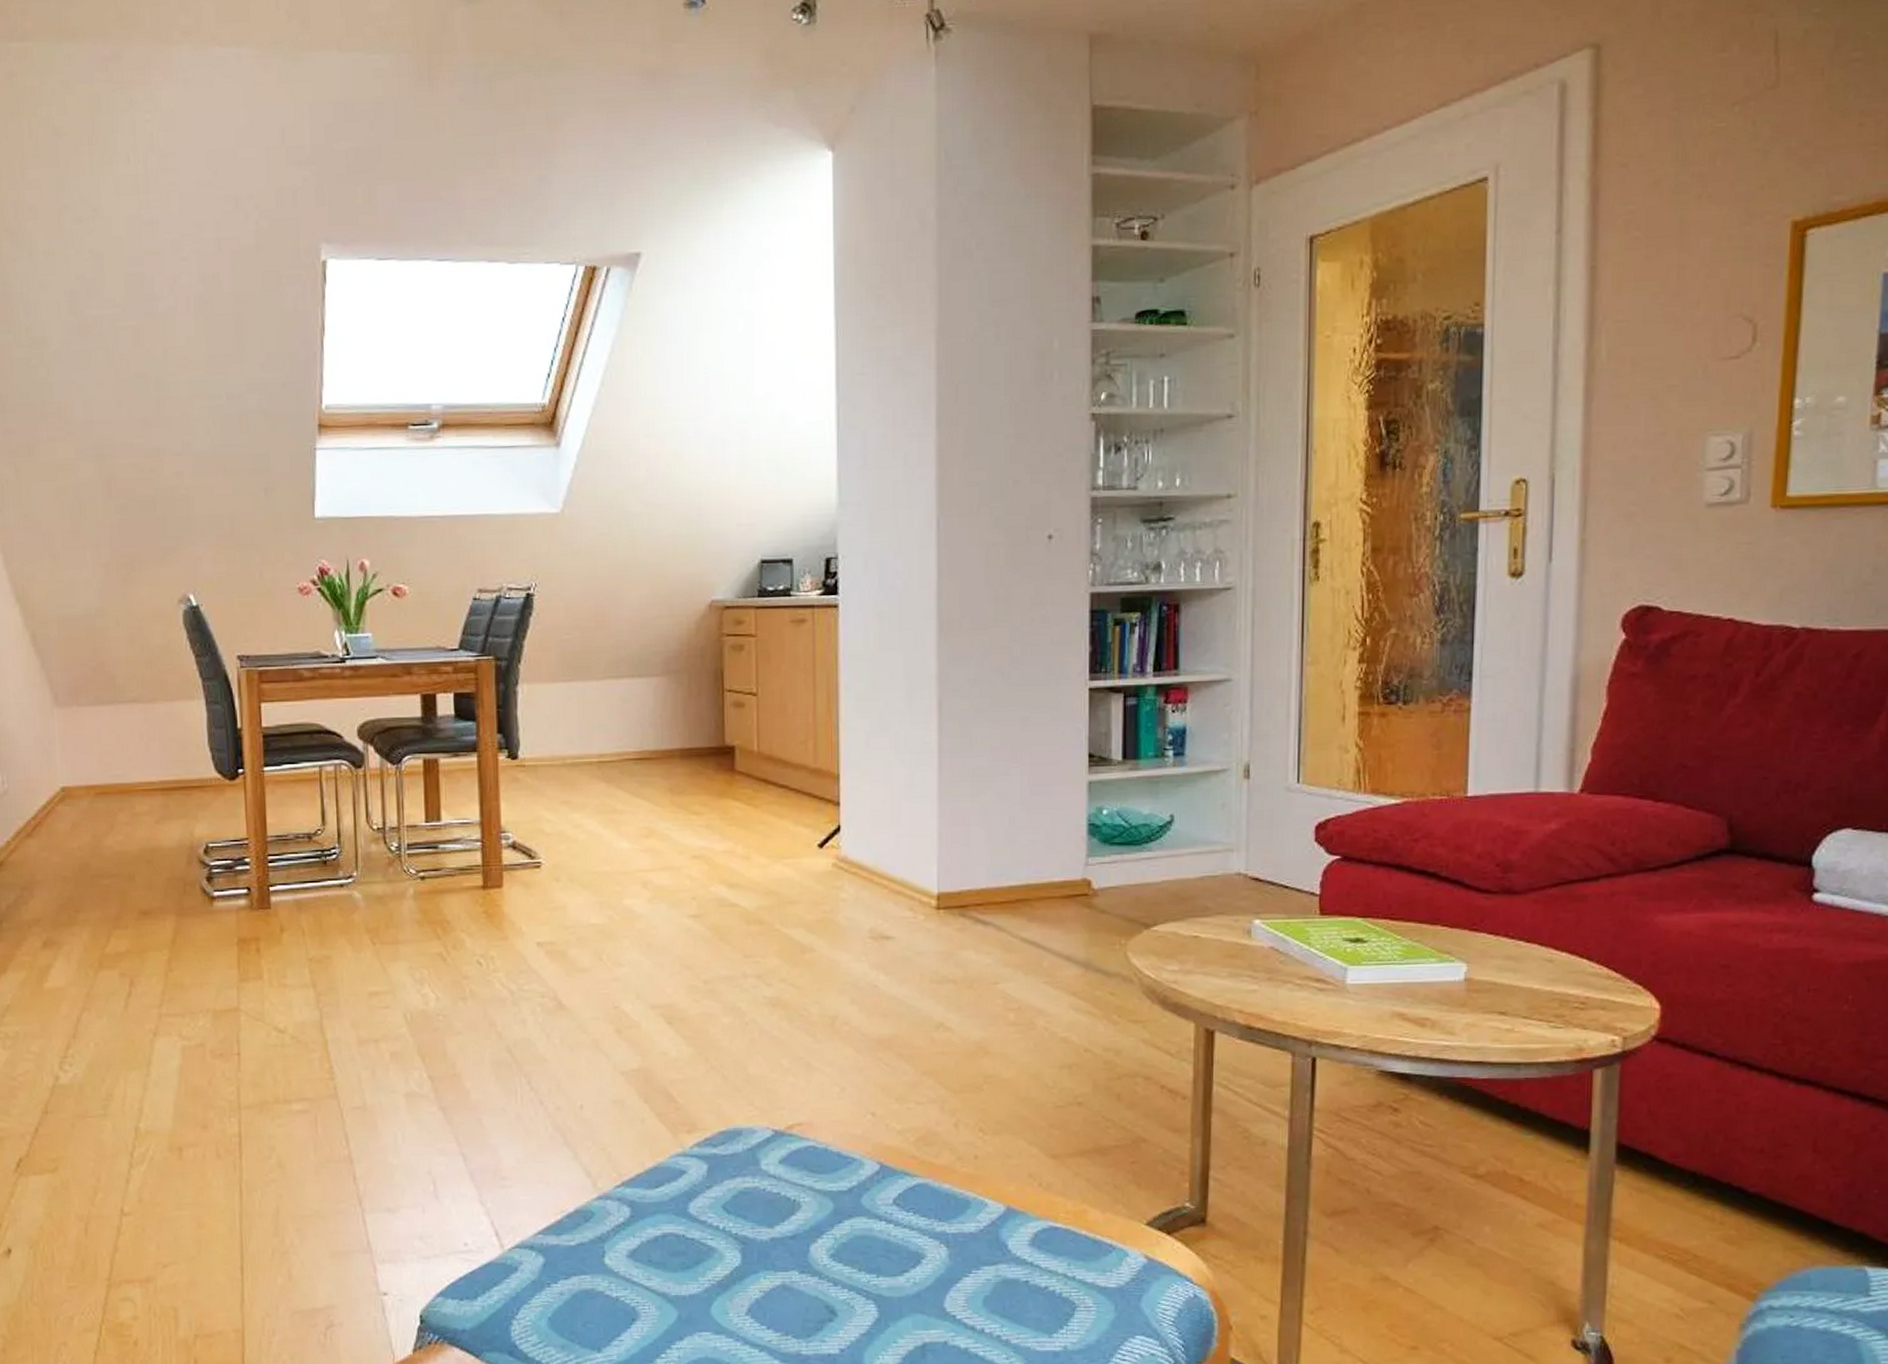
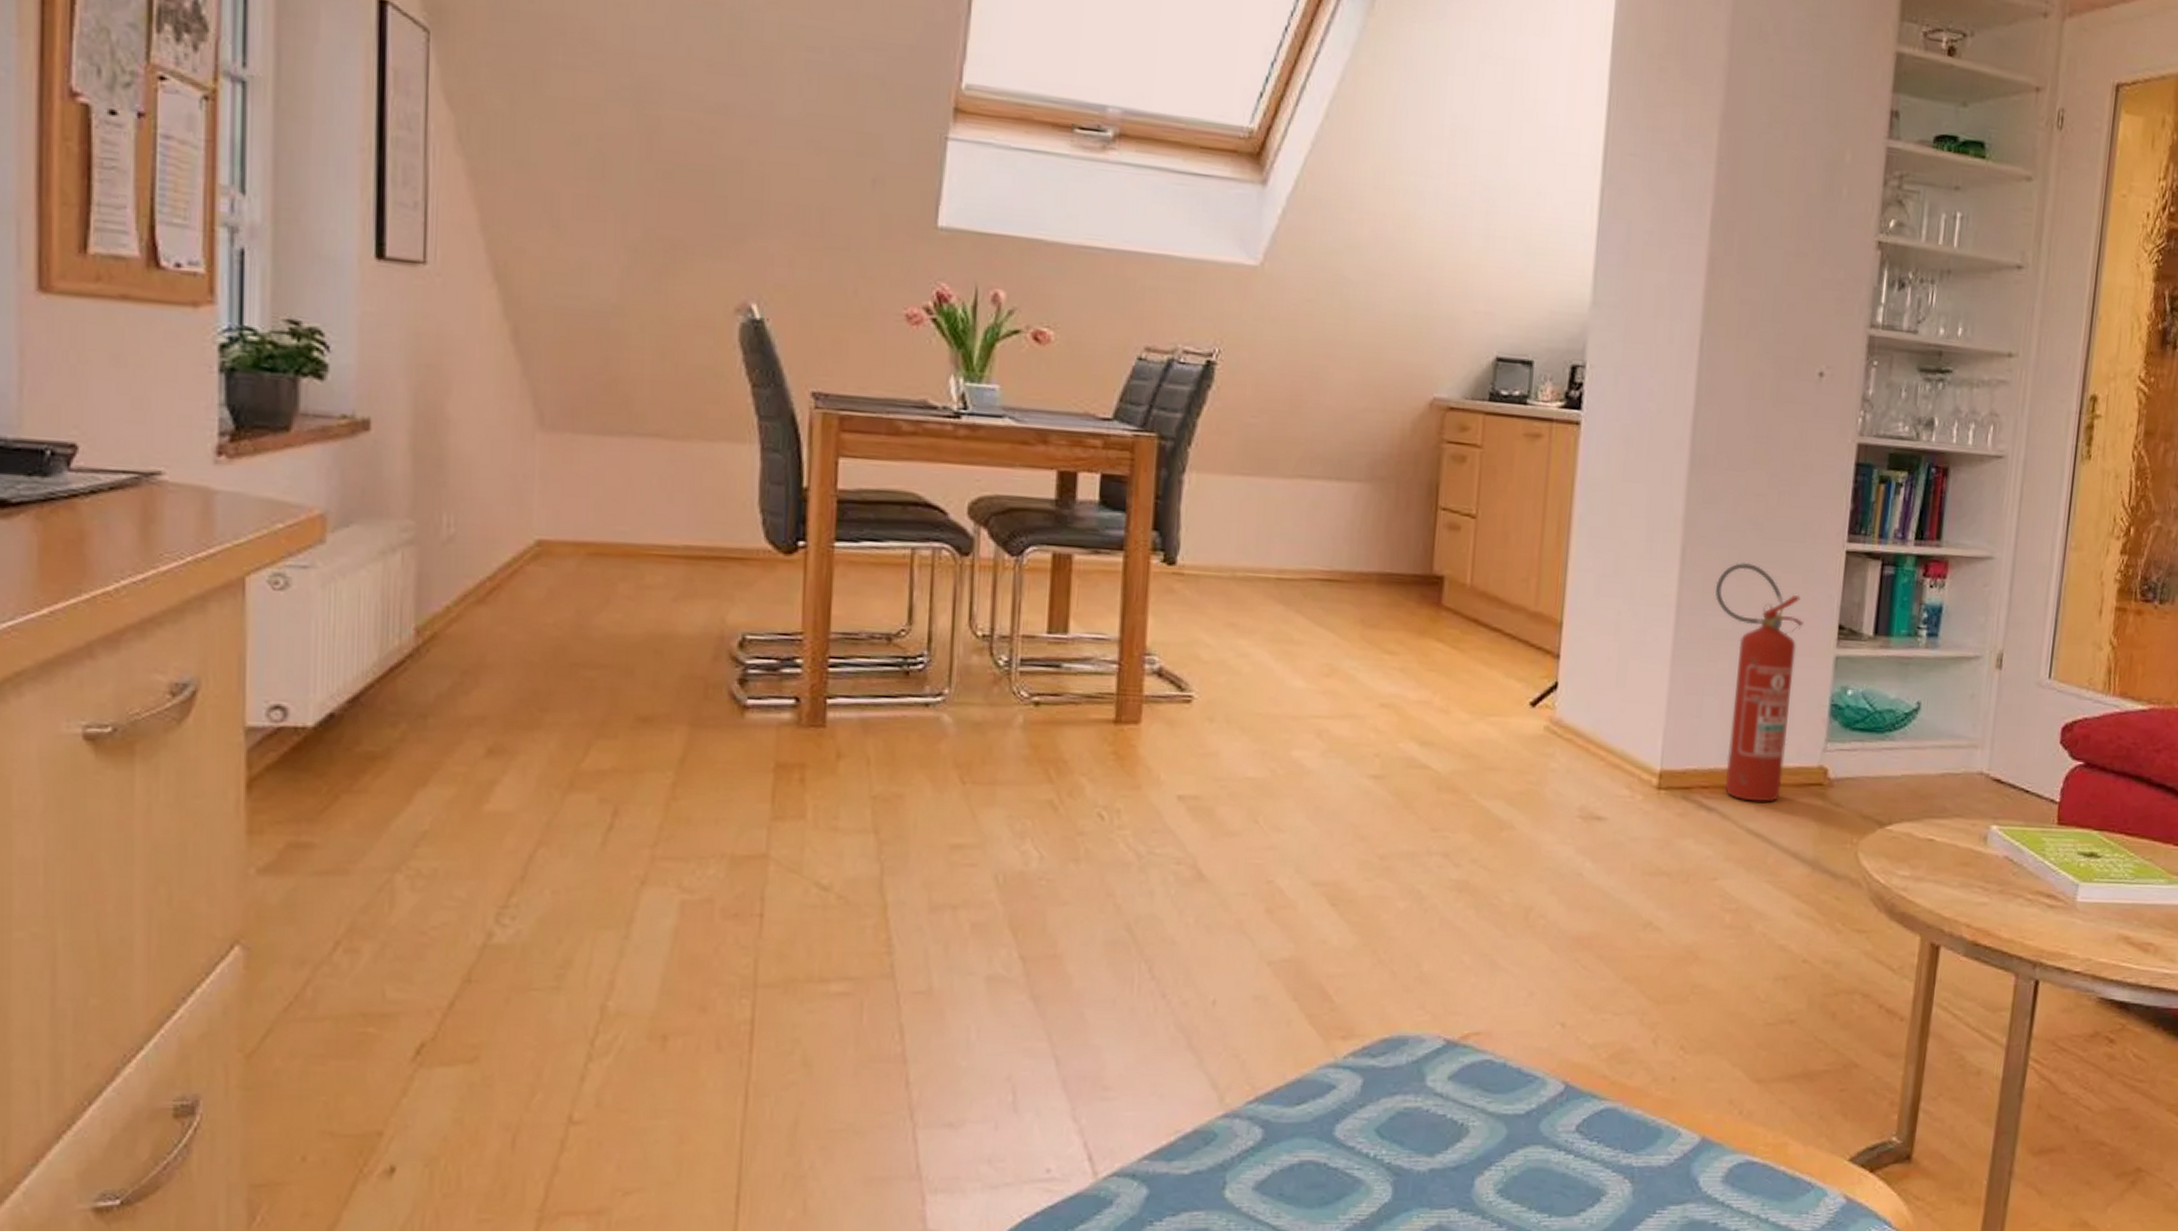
fire extinguisher: none [972,708,1056,914] -> present [1715,562,1804,803]

